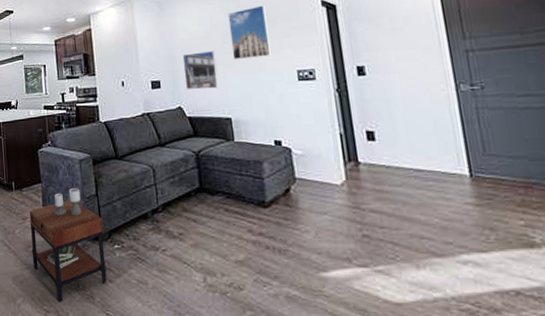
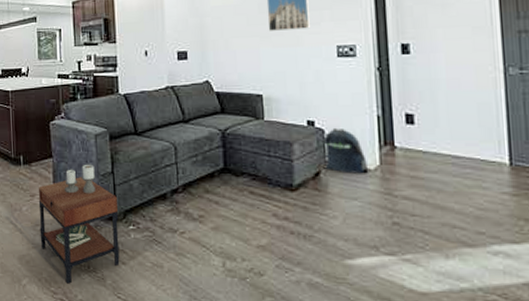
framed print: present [182,51,220,90] -> none [213,21,252,63]
backpack: none [289,146,336,189] -> present [321,127,369,174]

